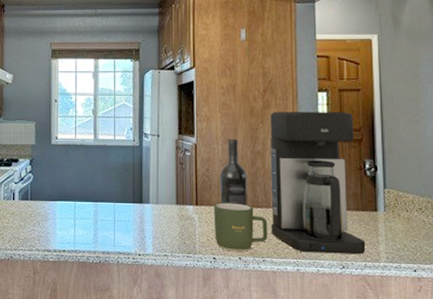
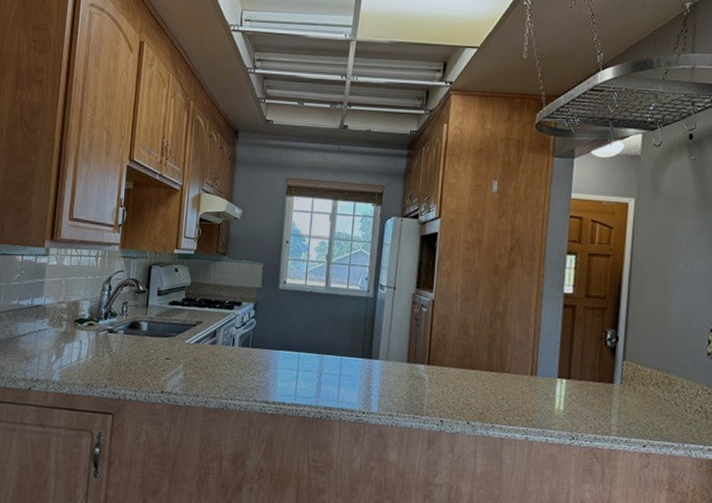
mug: present [213,202,268,252] -> none [444,363,501,416]
wine bottle: present [220,138,248,206] -> none [453,297,485,369]
coffee maker: present [270,112,366,255] -> none [503,272,601,427]

